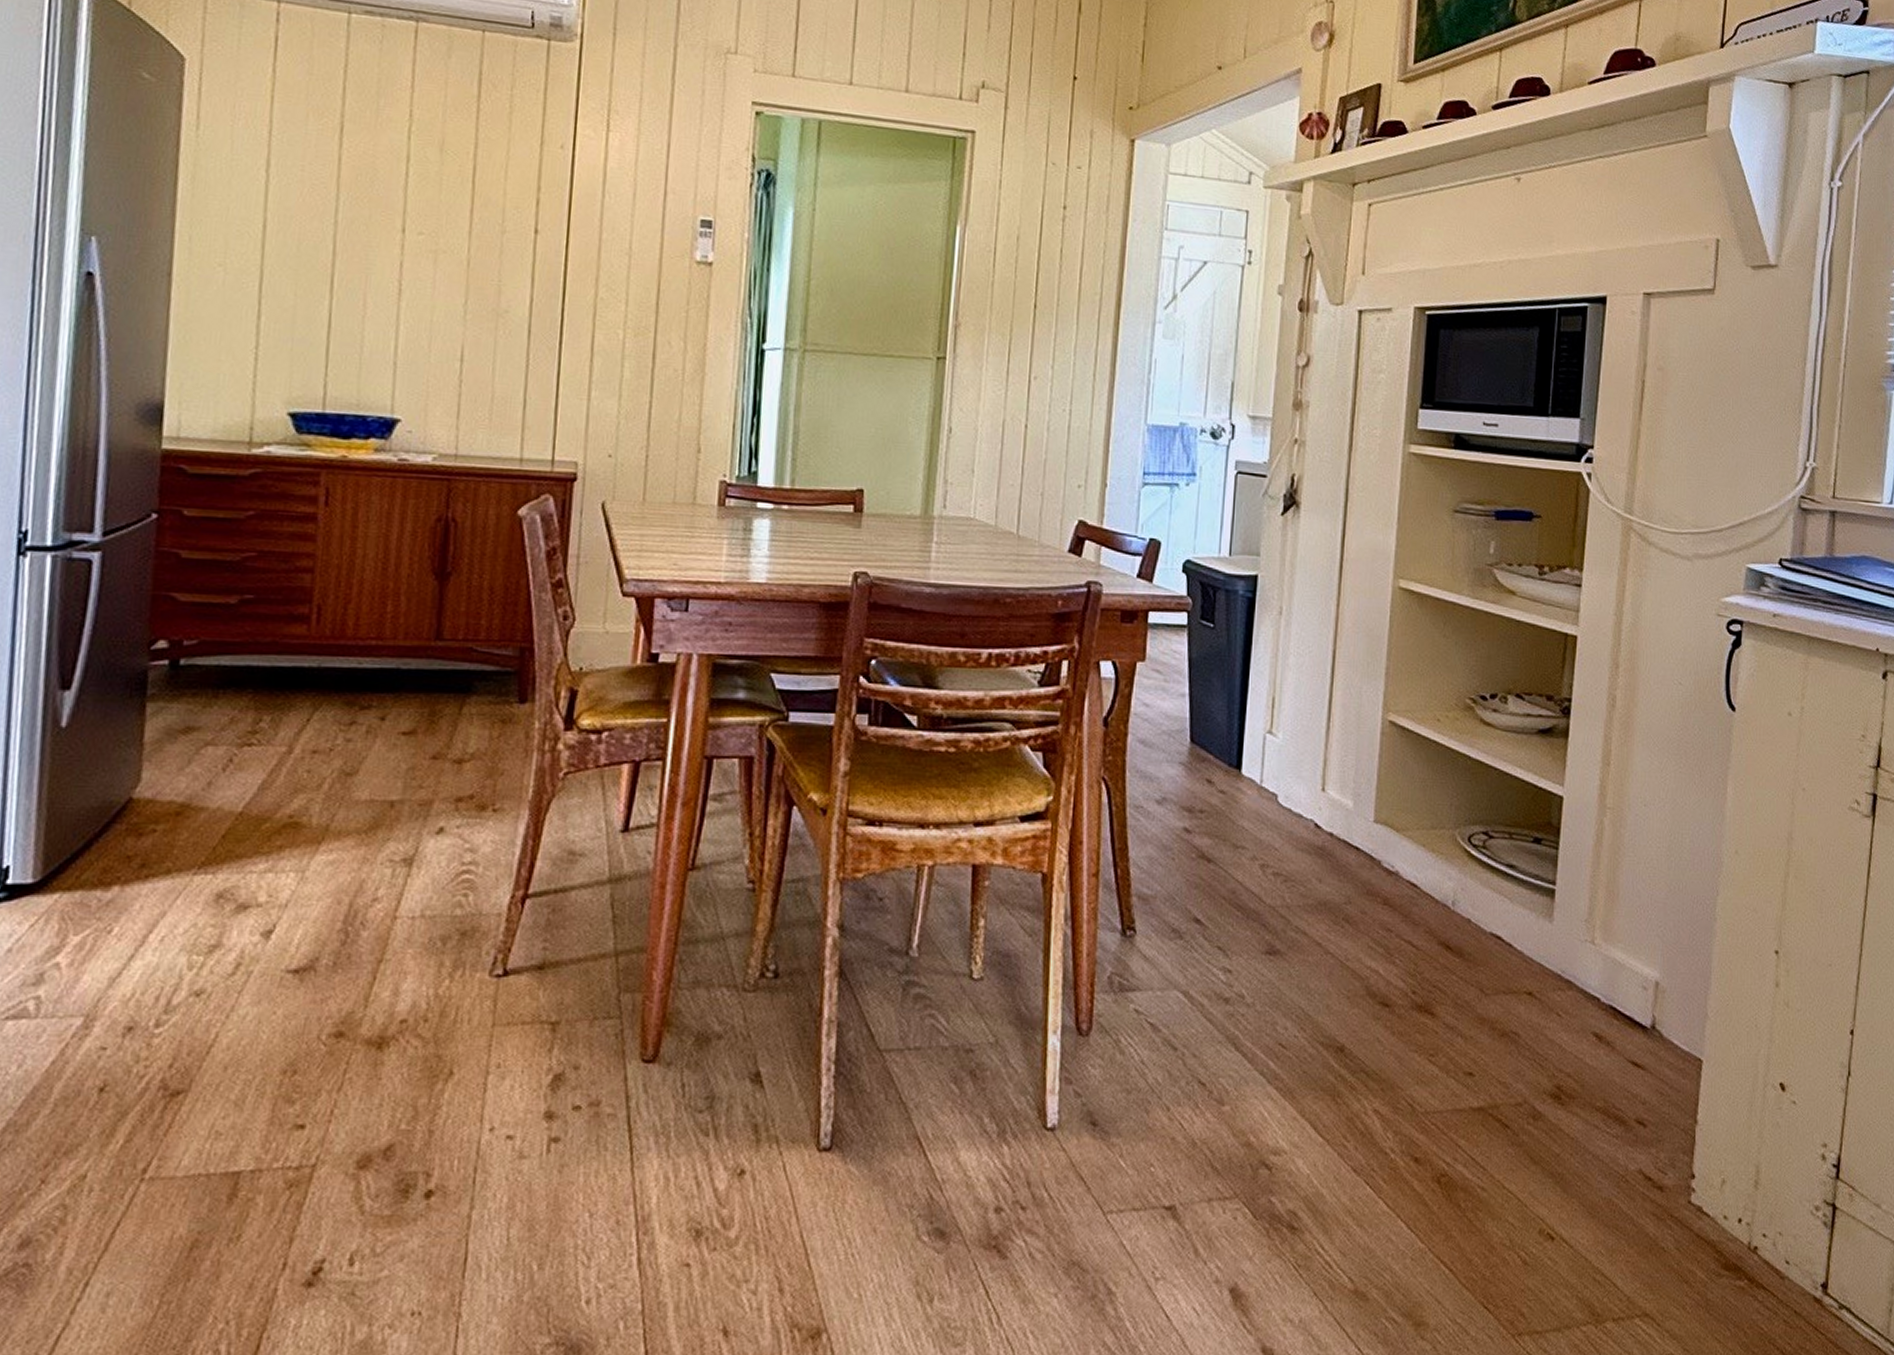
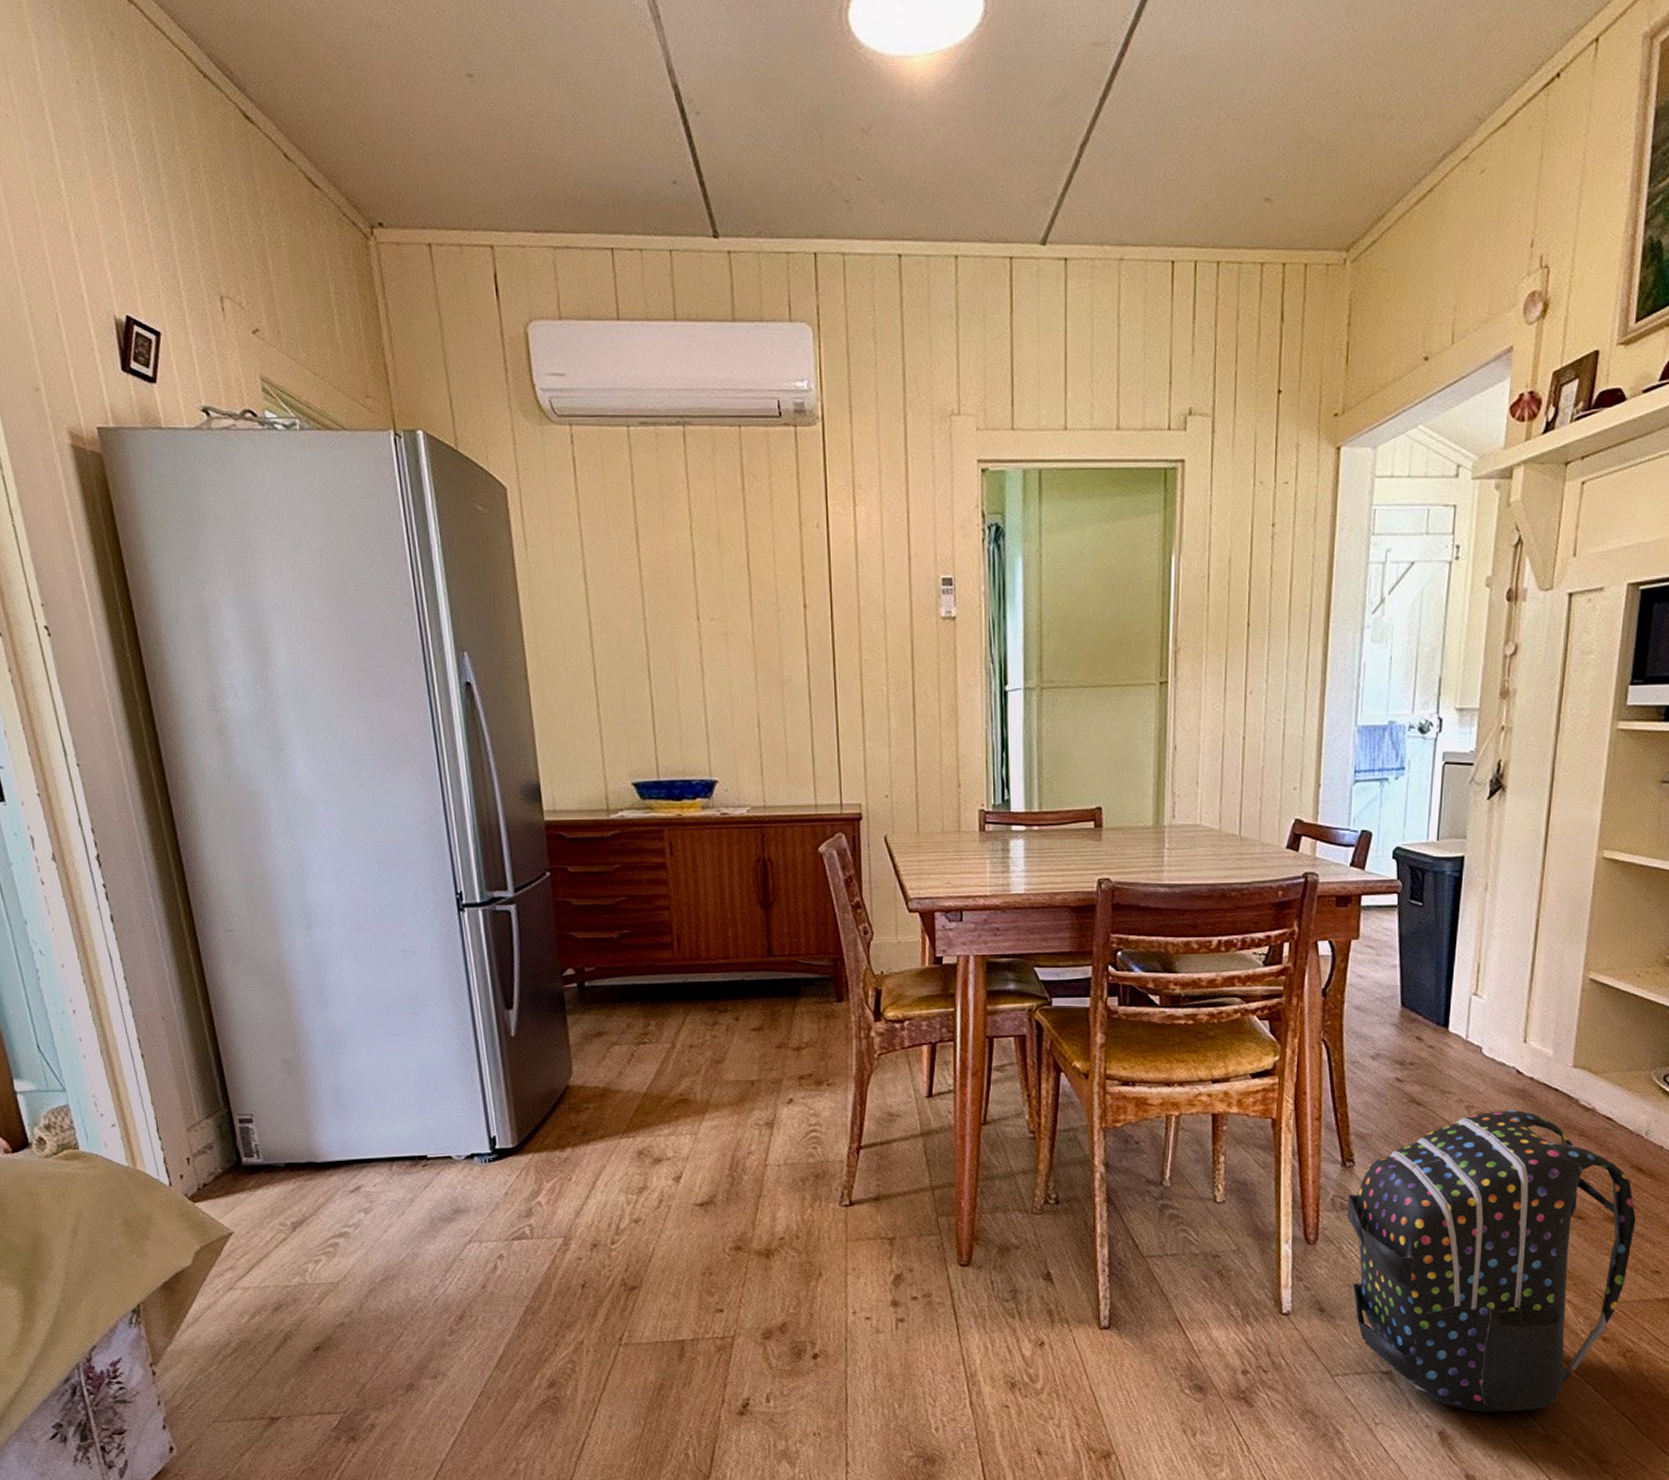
backpack: none [1125,871,1446,1260] -> present [1346,1110,1636,1412]

